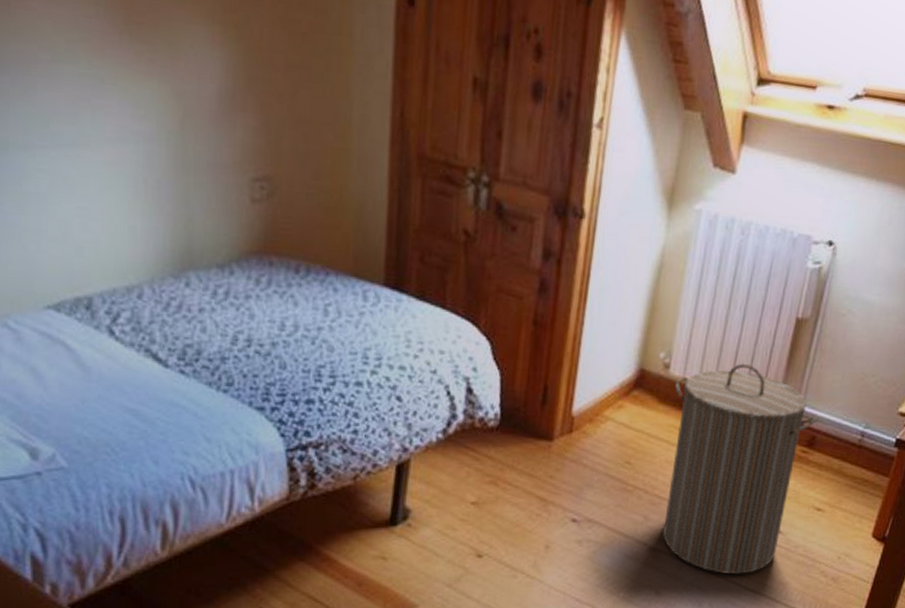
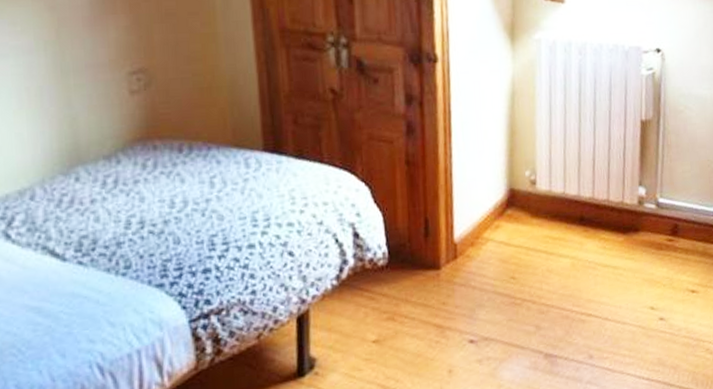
laundry hamper: present [662,364,818,574] -> none [544,169,677,368]

